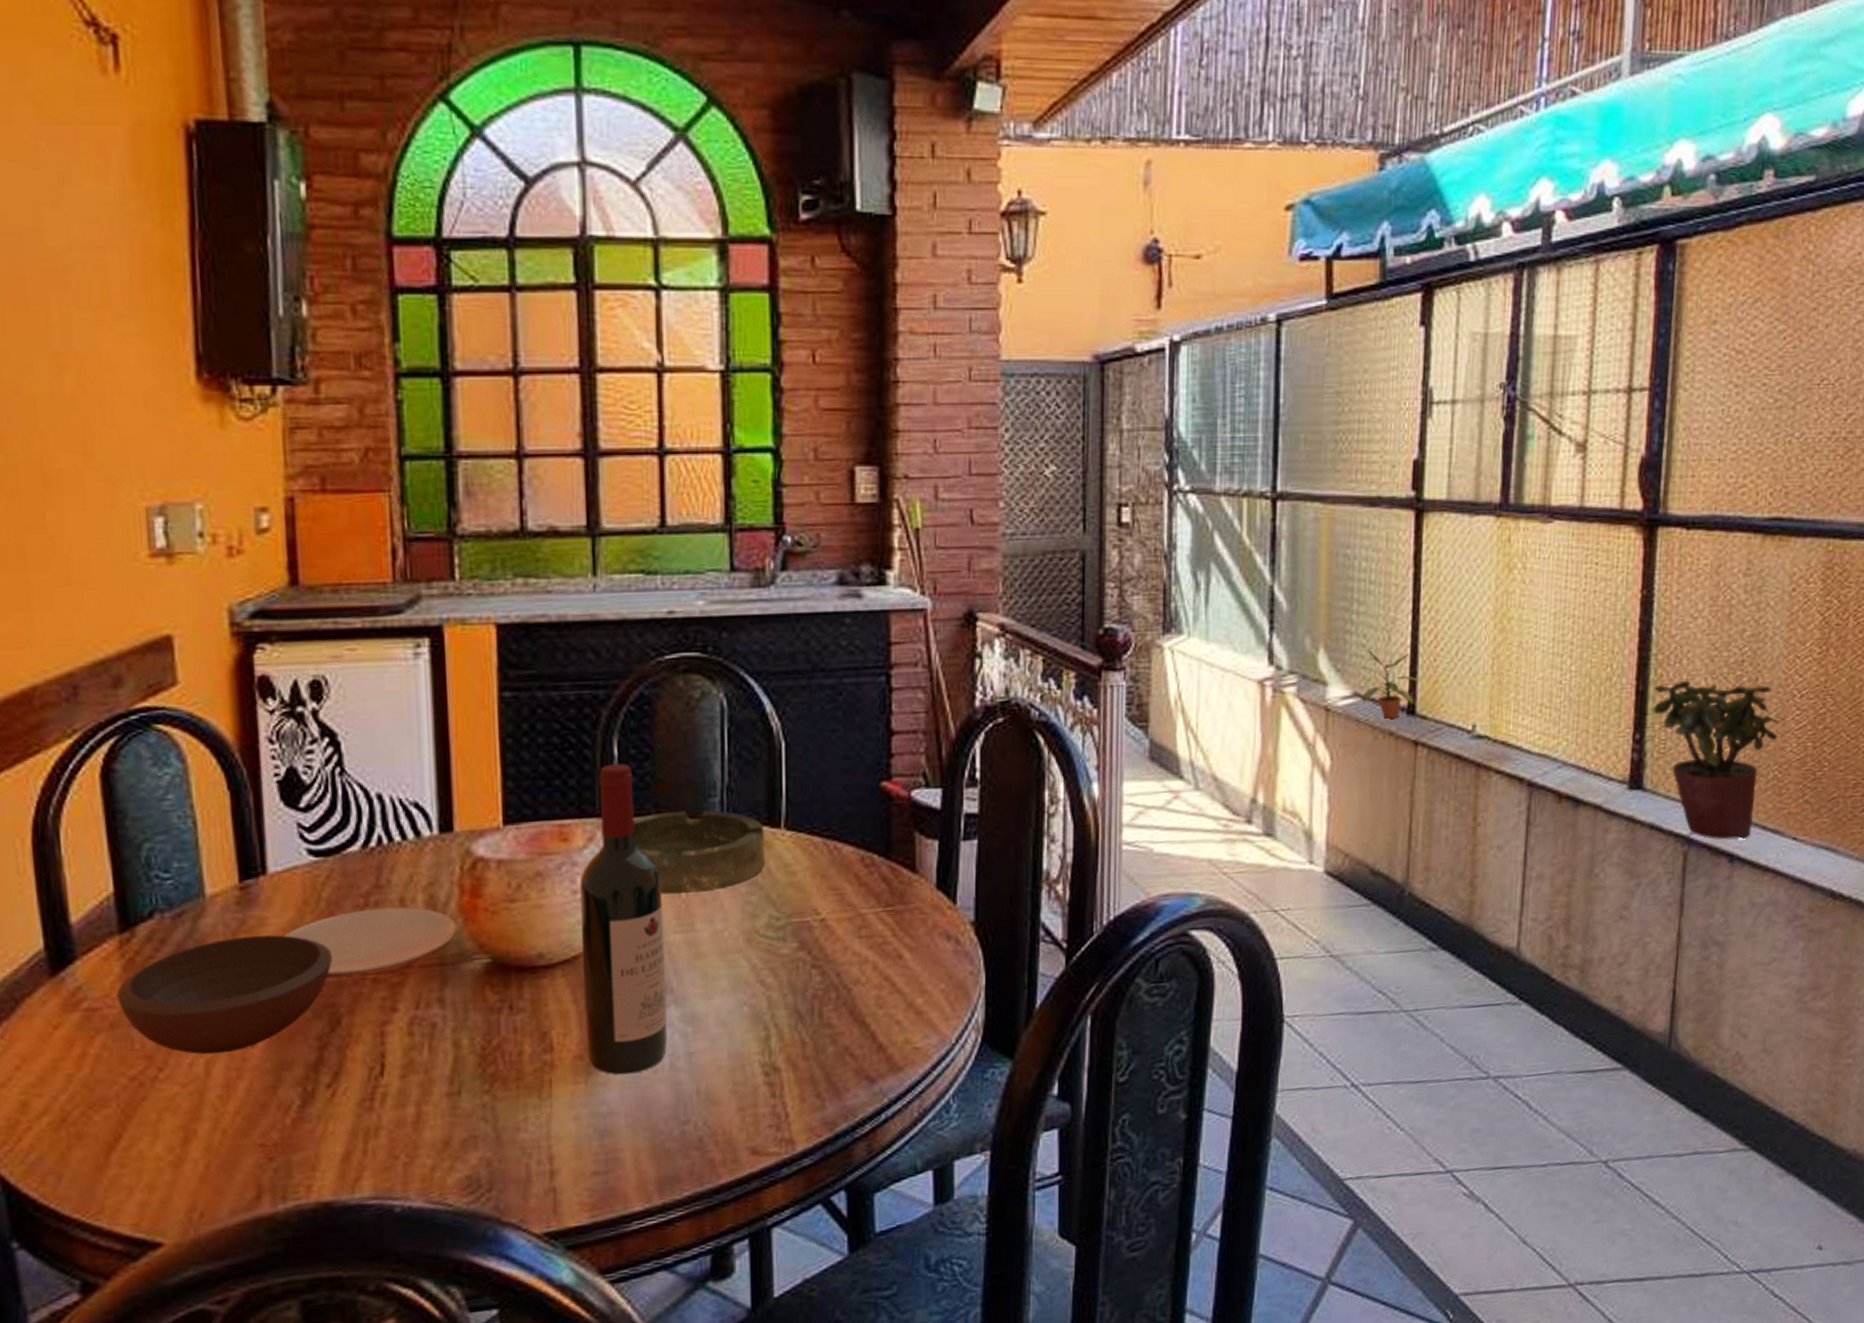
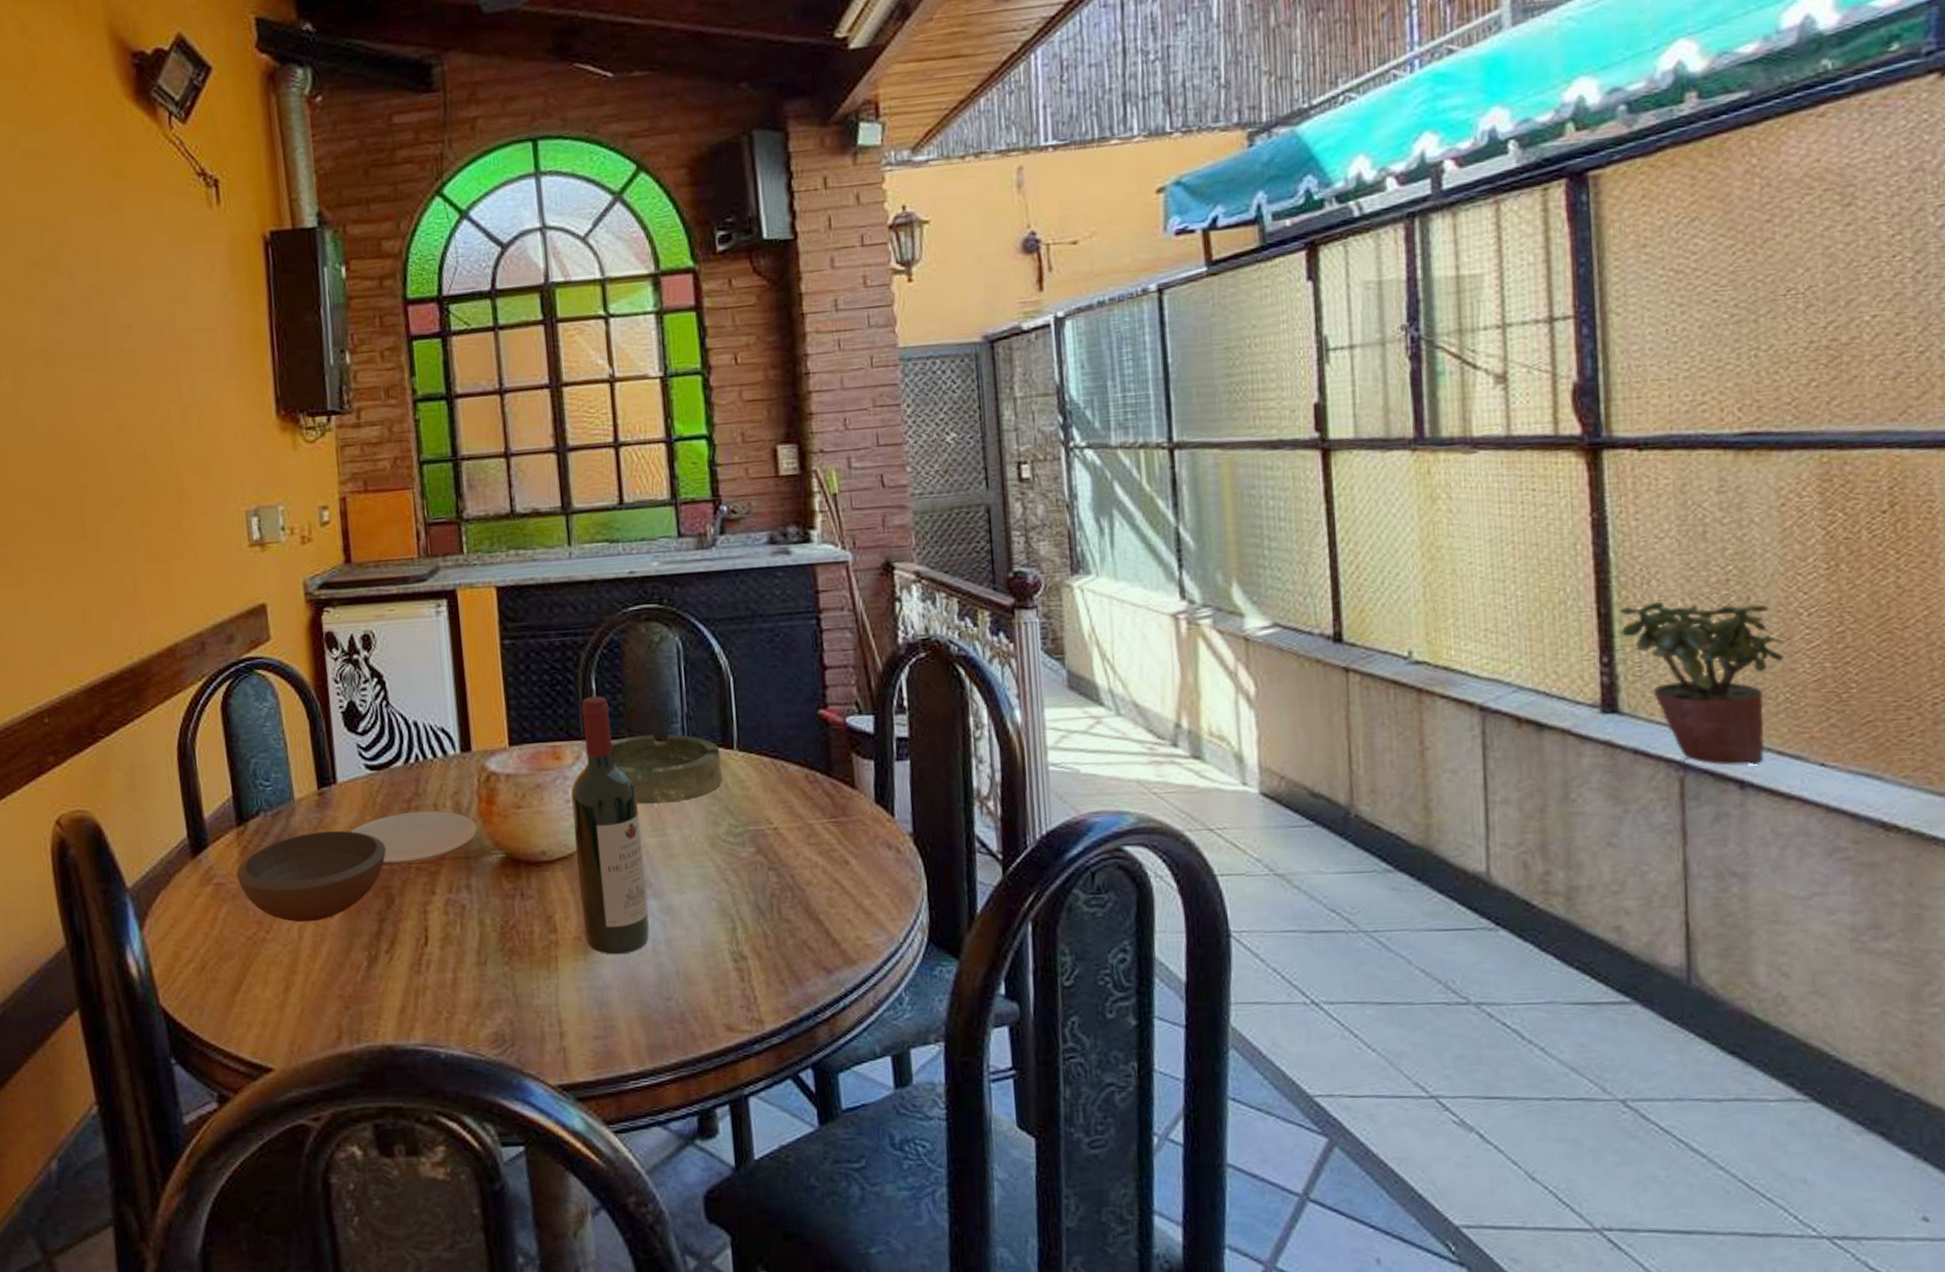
potted plant: present [1361,649,1421,720] -> none [1278,582,1346,648]

